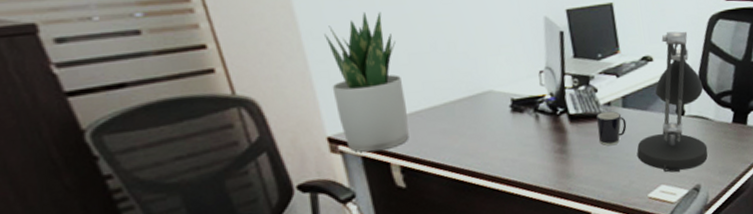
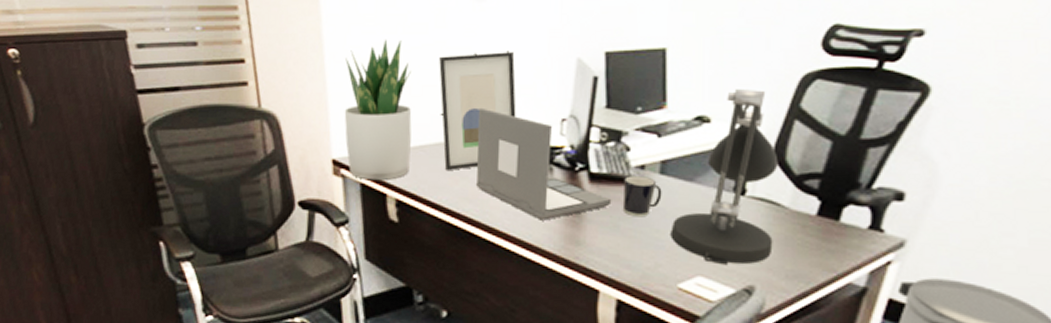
picture frame: none [421,14,500,131] -> present [439,51,517,170]
laptop: none [465,69,590,162] -> present [475,107,612,221]

